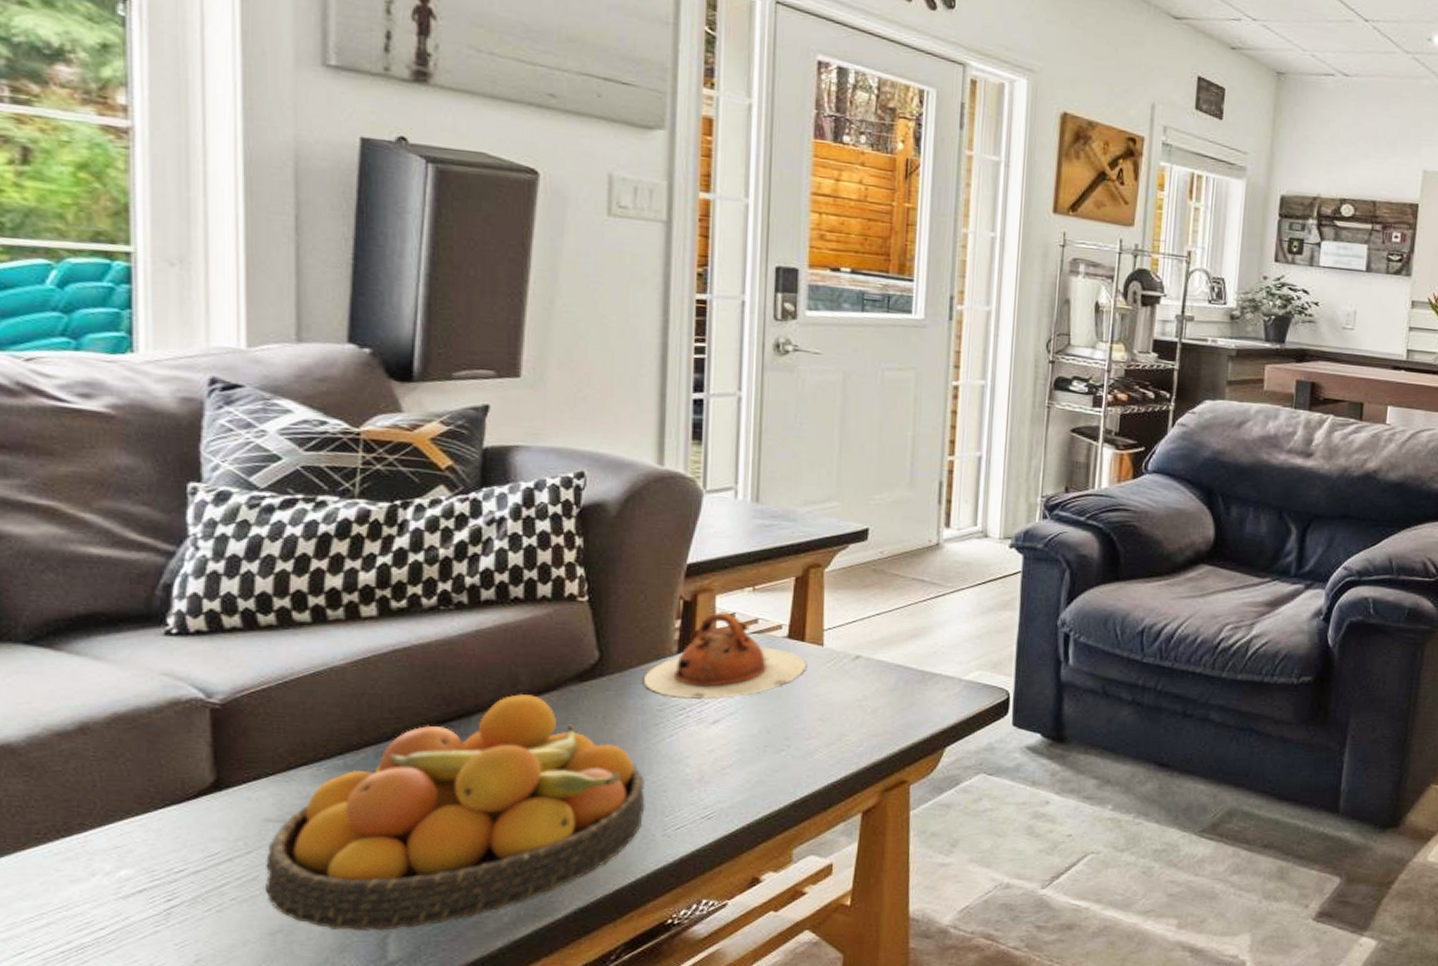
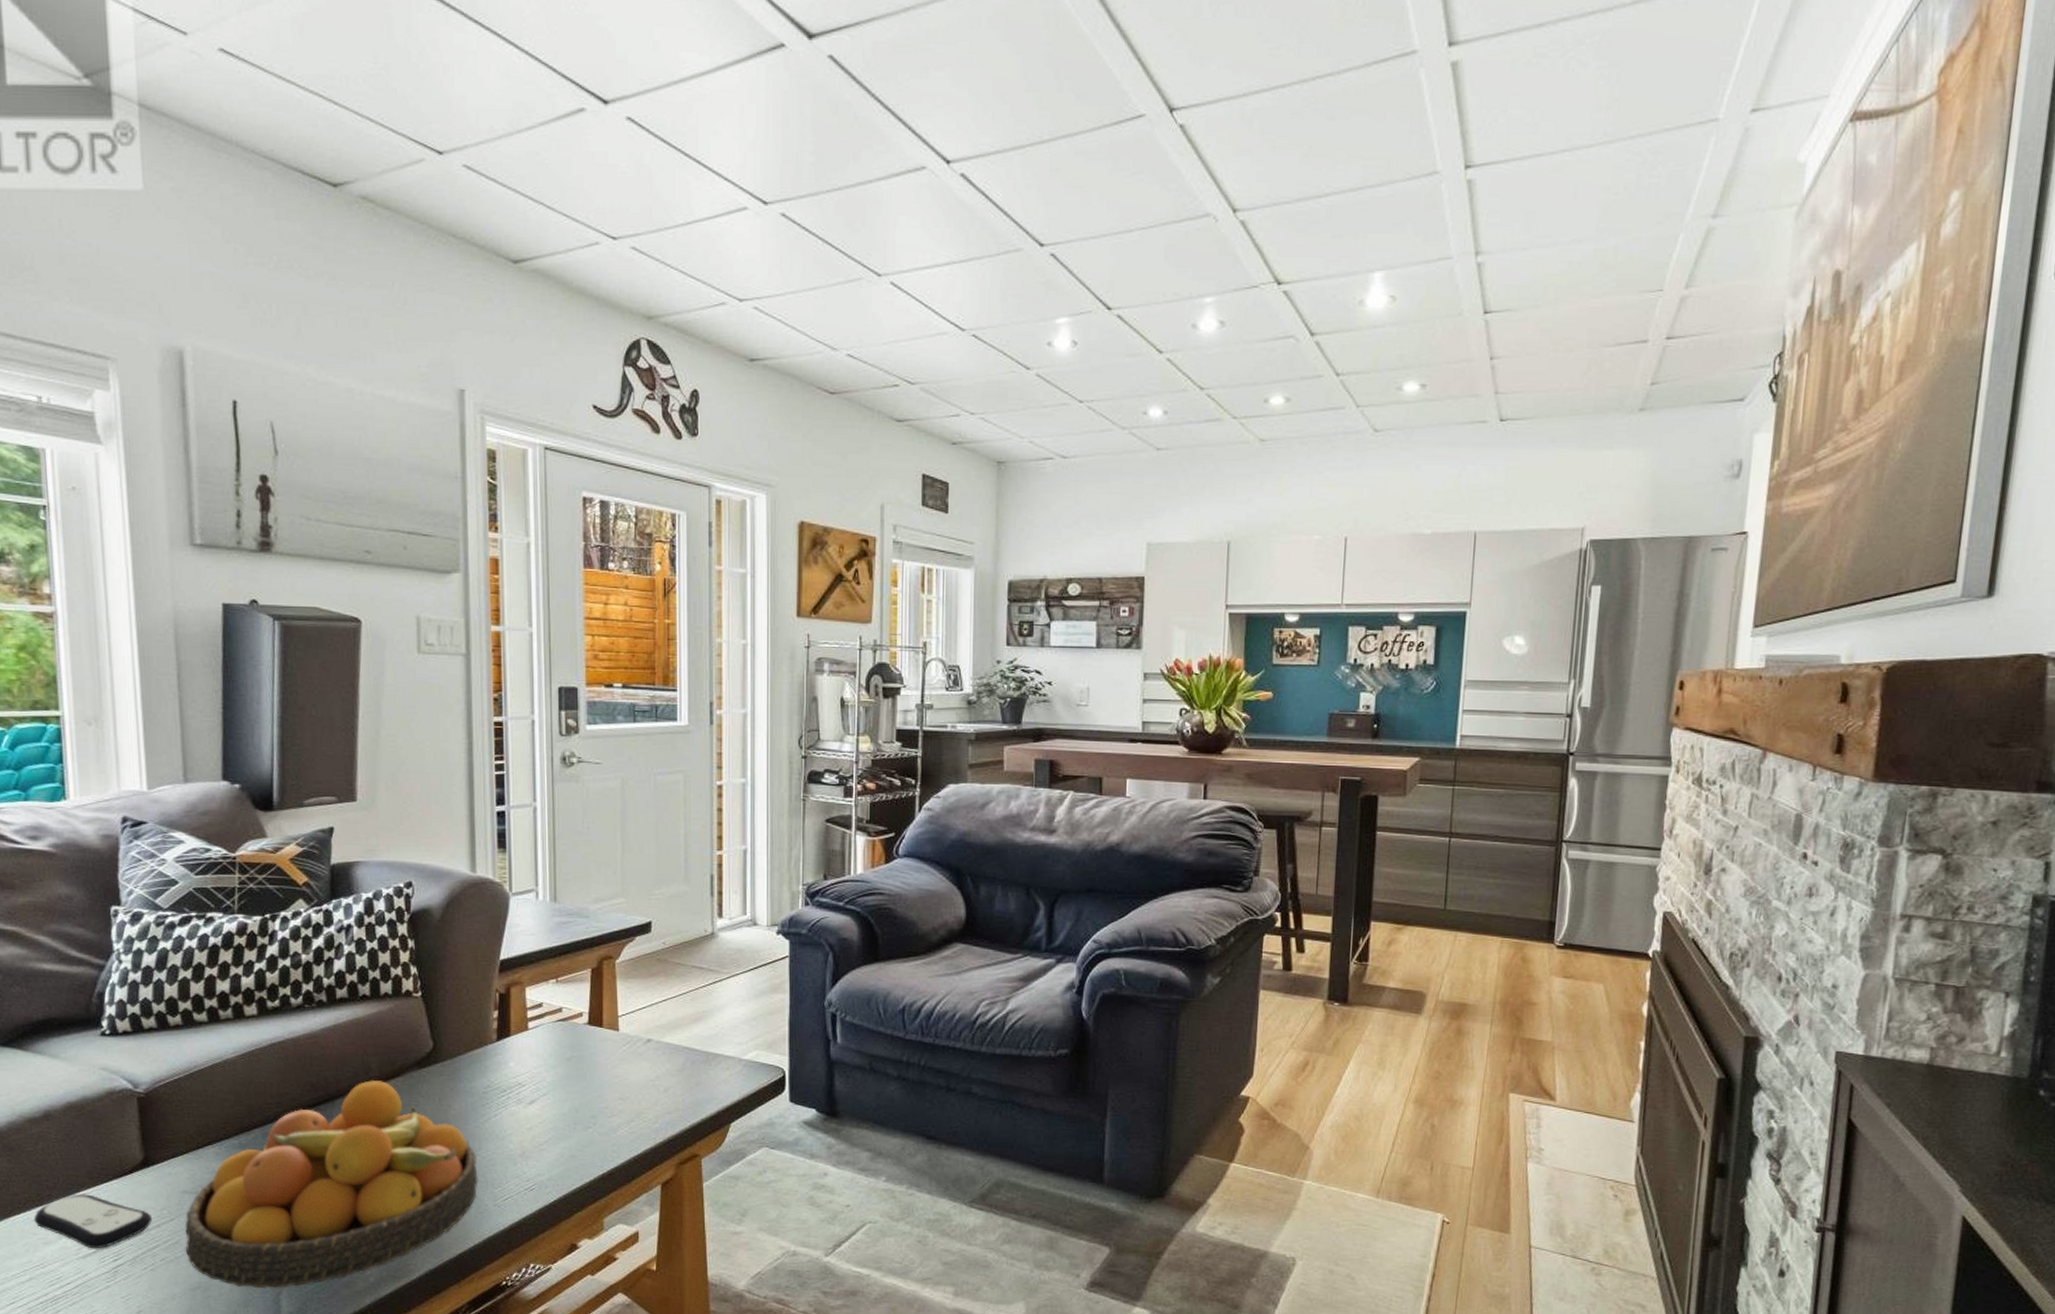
remote control: none [57,822,223,888] -> present [33,1193,153,1249]
teapot: present [643,612,807,699] -> none [470,1002,606,1082]

